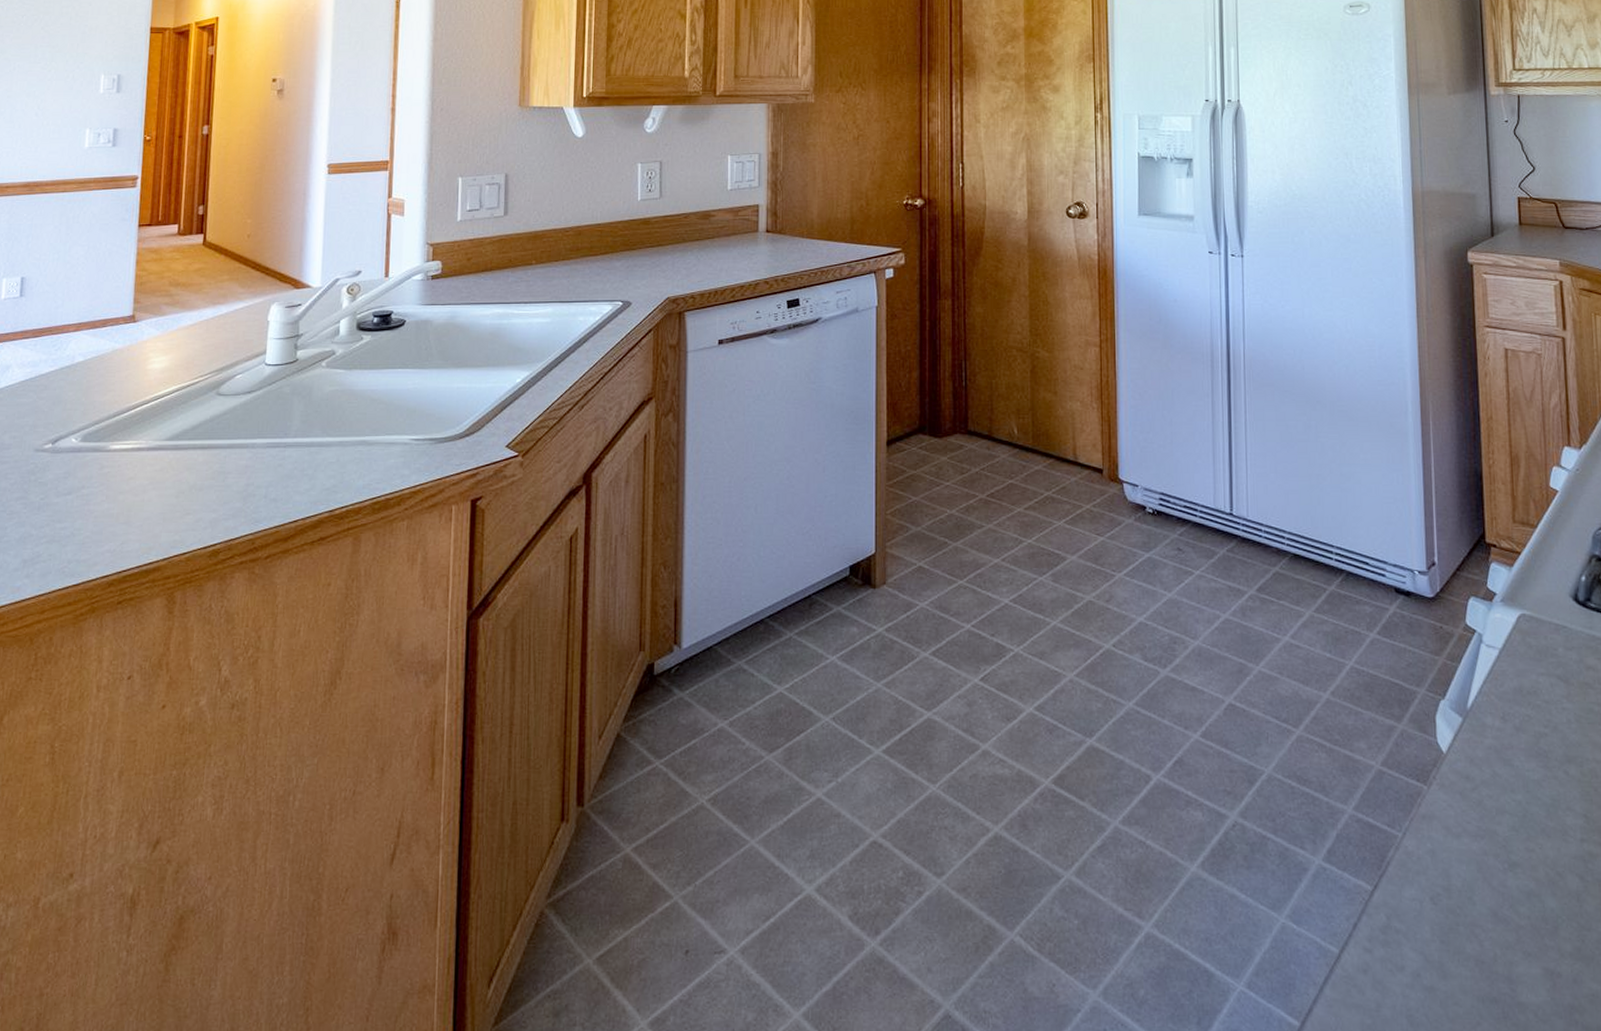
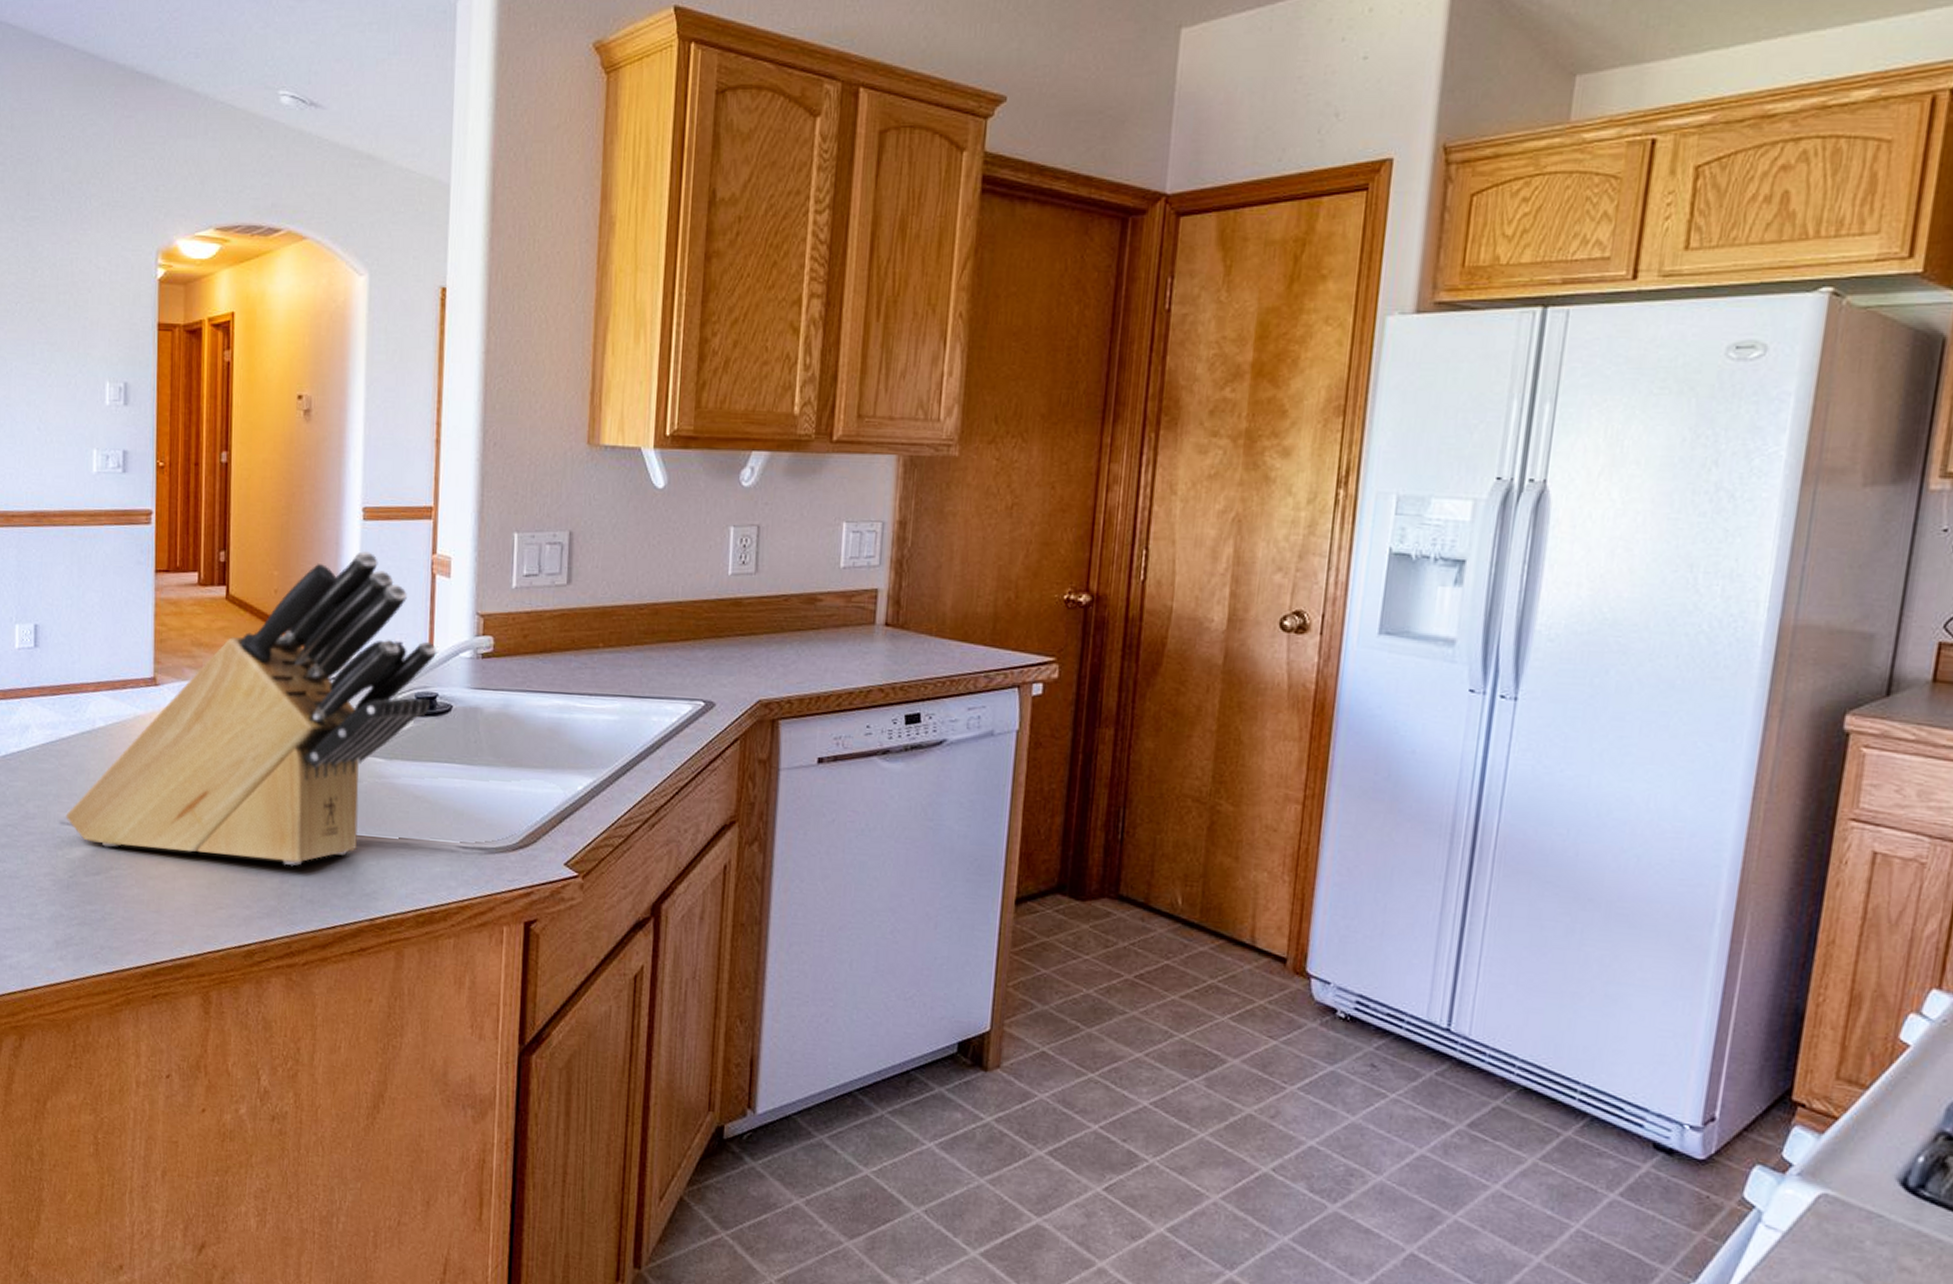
knife block: none [40,198,393,470] -> present [66,550,438,867]

